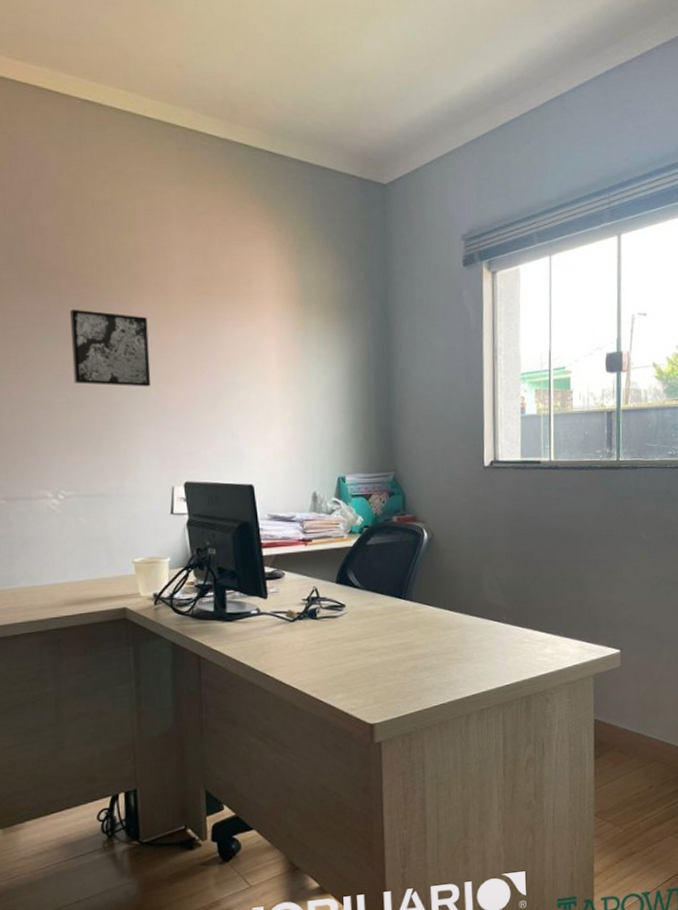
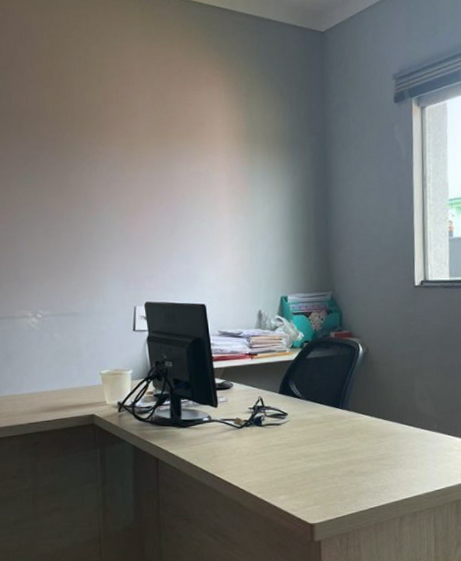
wall art: present [69,309,151,387] -> none [48,151,117,219]

